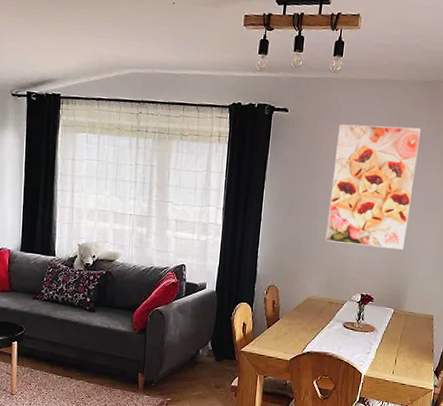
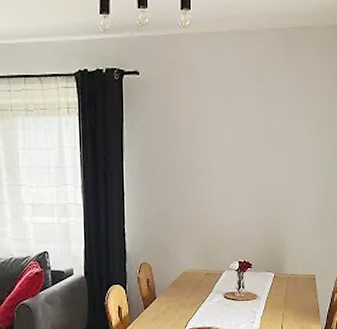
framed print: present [325,124,421,250] -> none [195,79,281,210]

